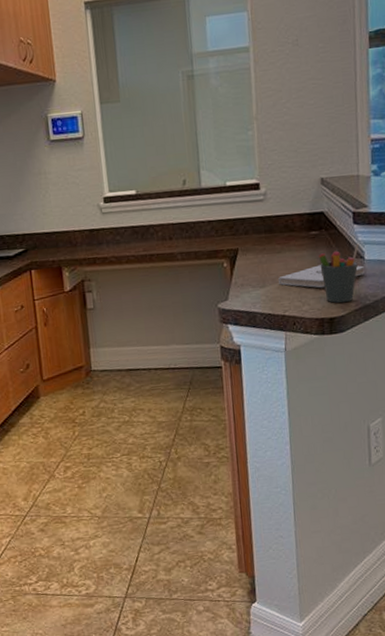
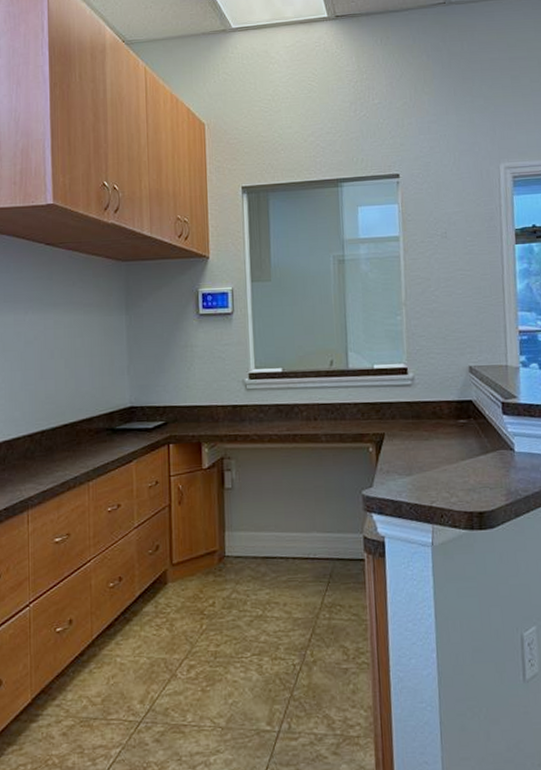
notepad: present [278,265,364,288] -> none [426,455,515,480]
pen holder: present [318,243,360,303] -> none [466,434,509,496]

